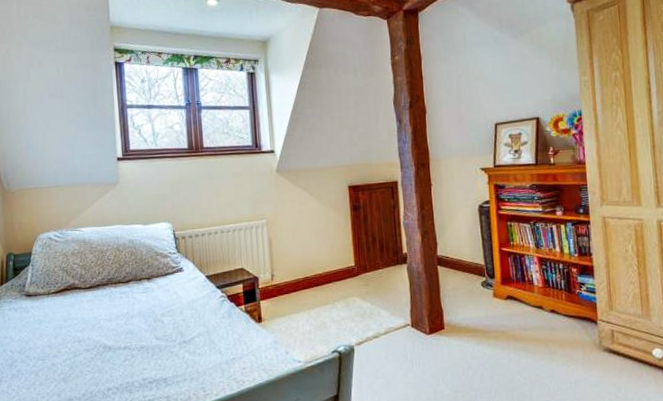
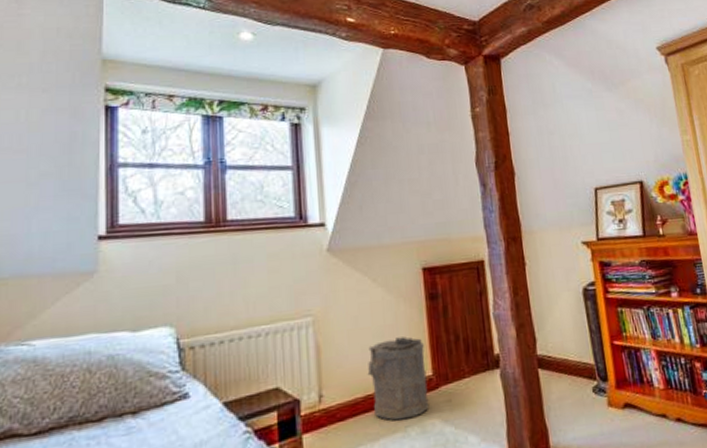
laundry hamper: none [306,237,352,296] -> present [367,336,429,421]

